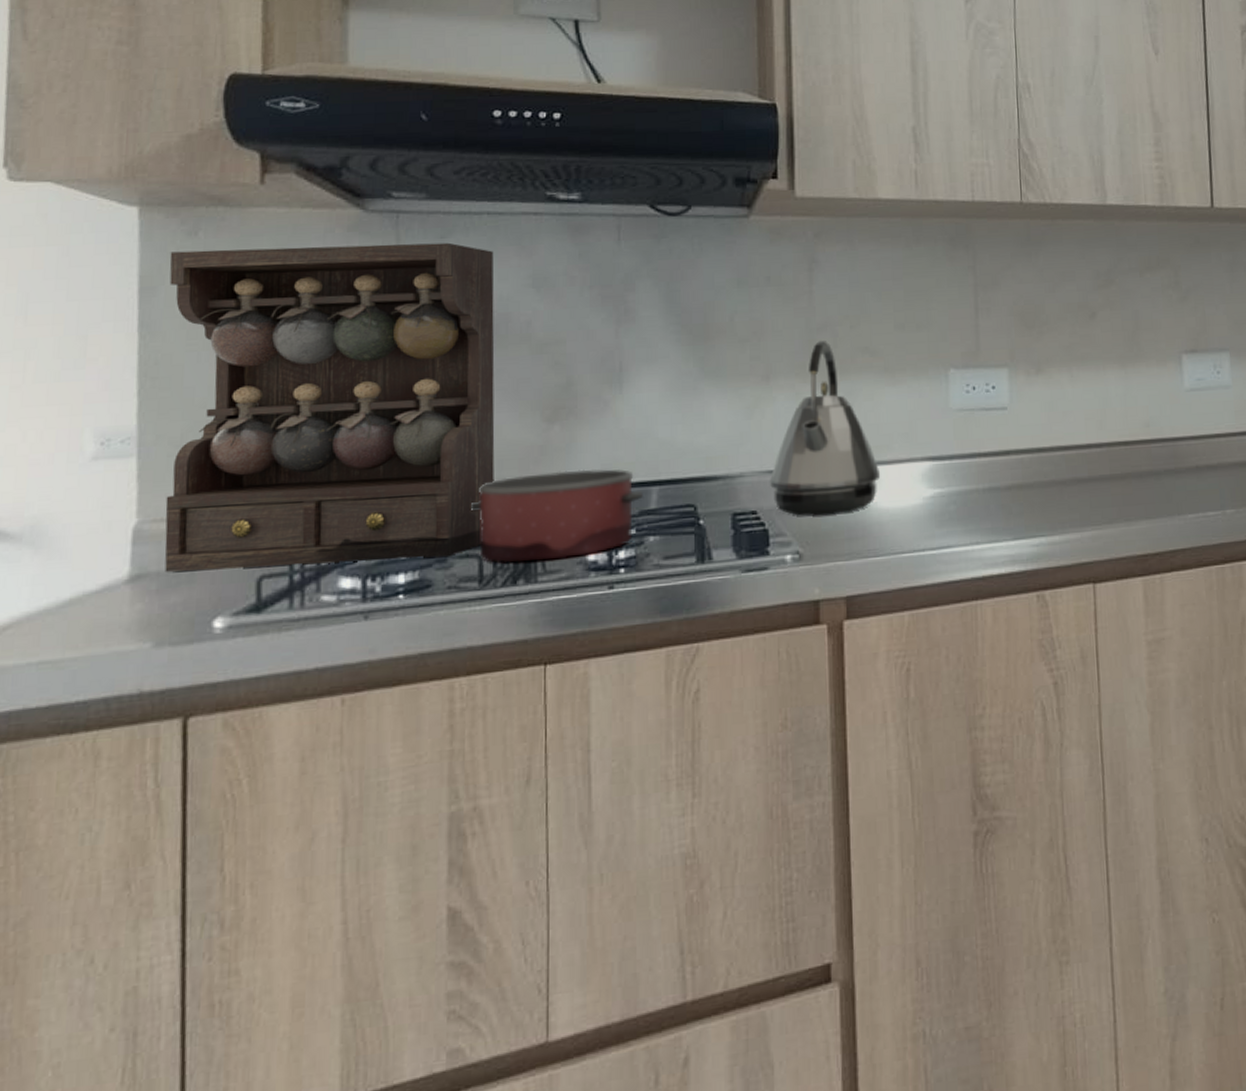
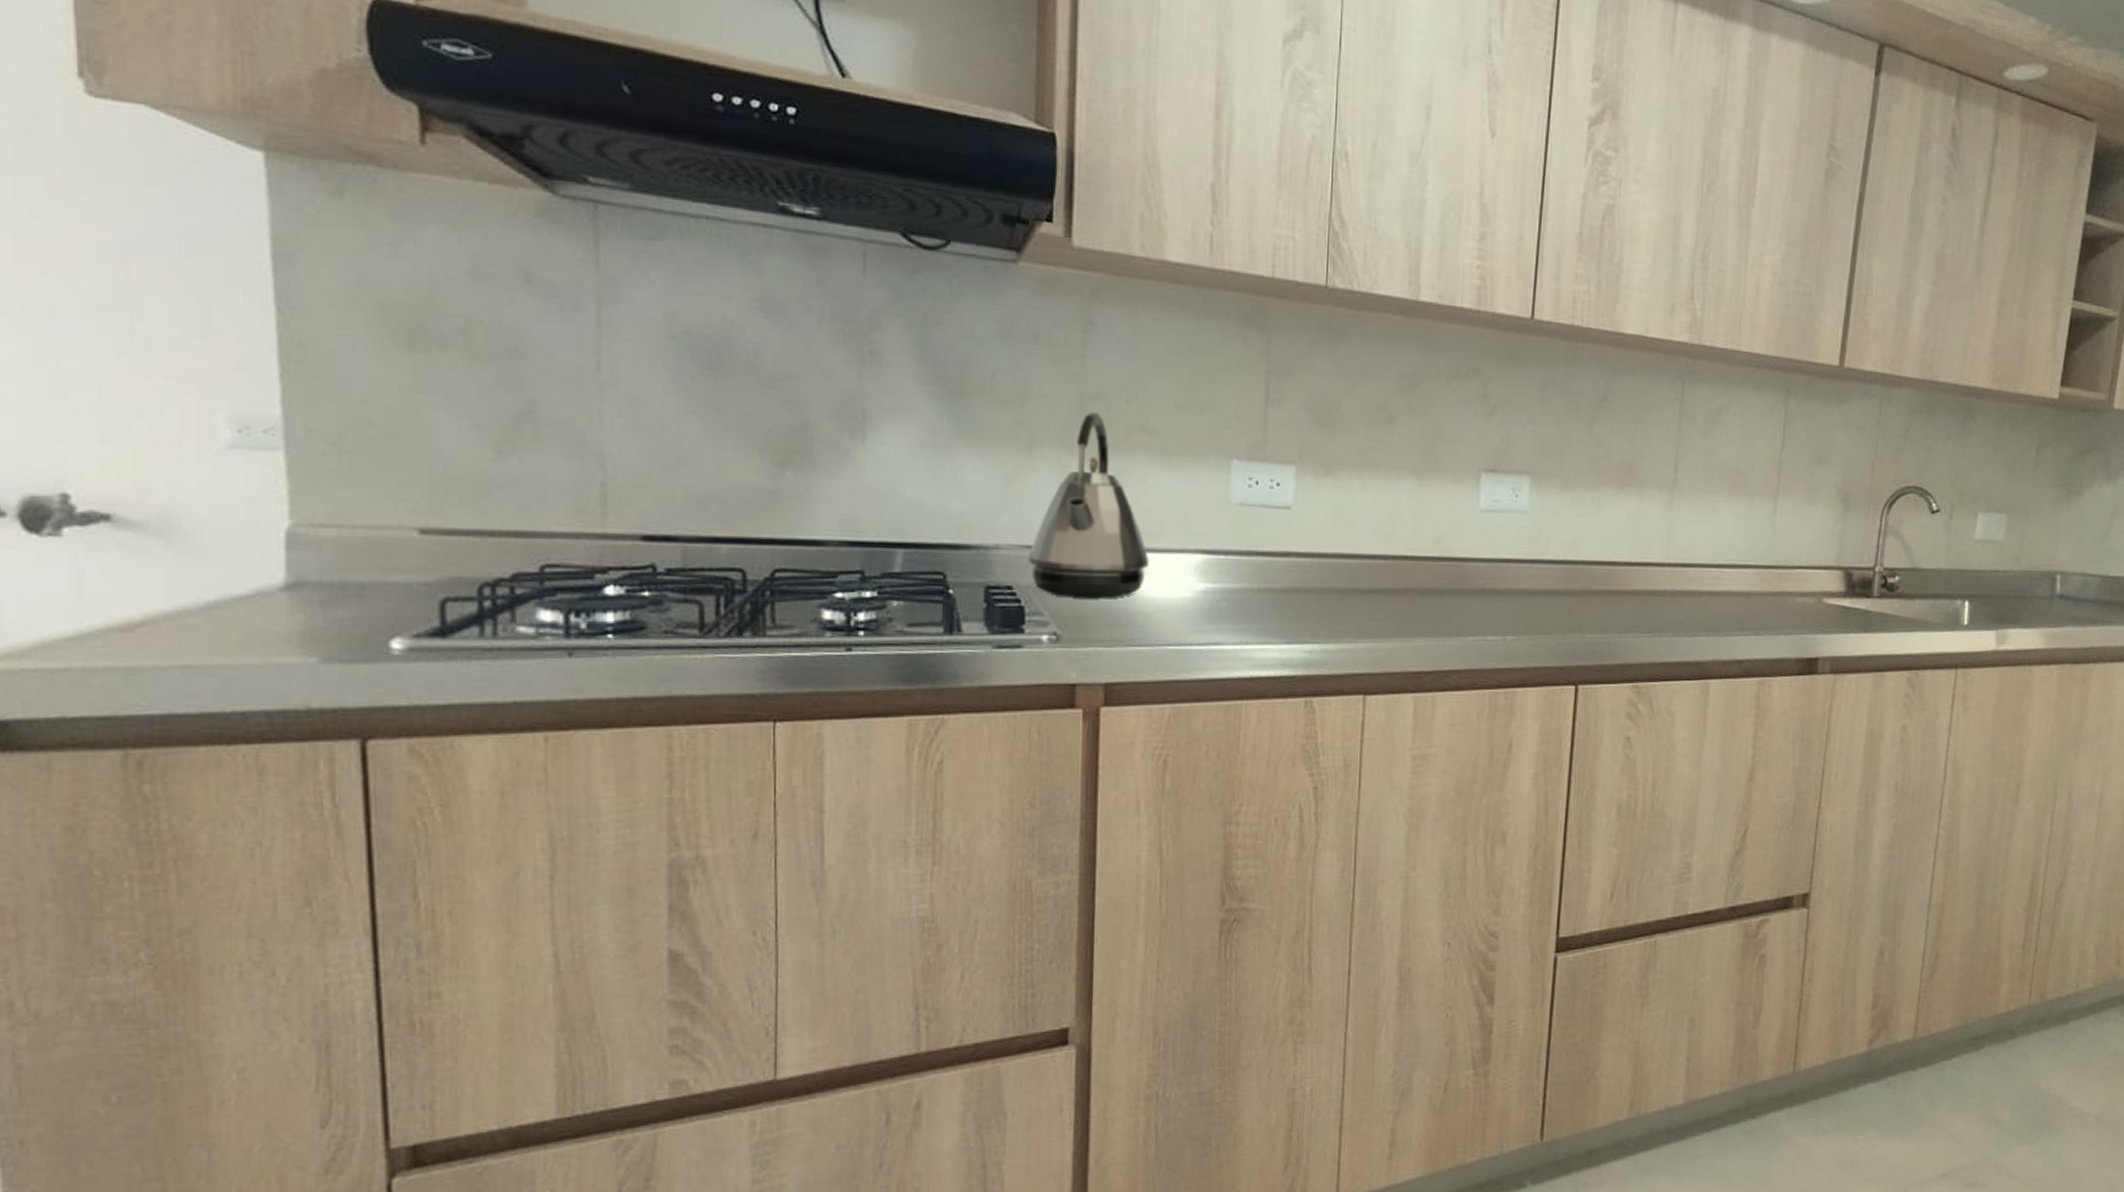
spice rack: present [164,242,495,572] -> none [309,213,717,599]
cooking pot: present [471,469,643,563] -> none [690,520,886,615]

